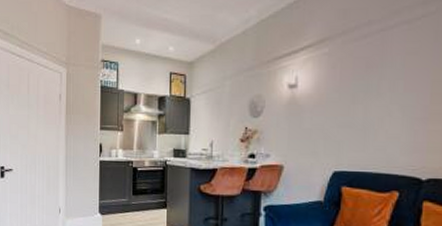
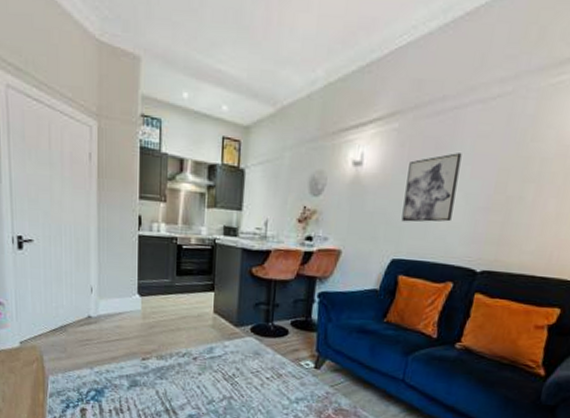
wall art: none [340,70,393,136] -> present [401,153,462,222]

